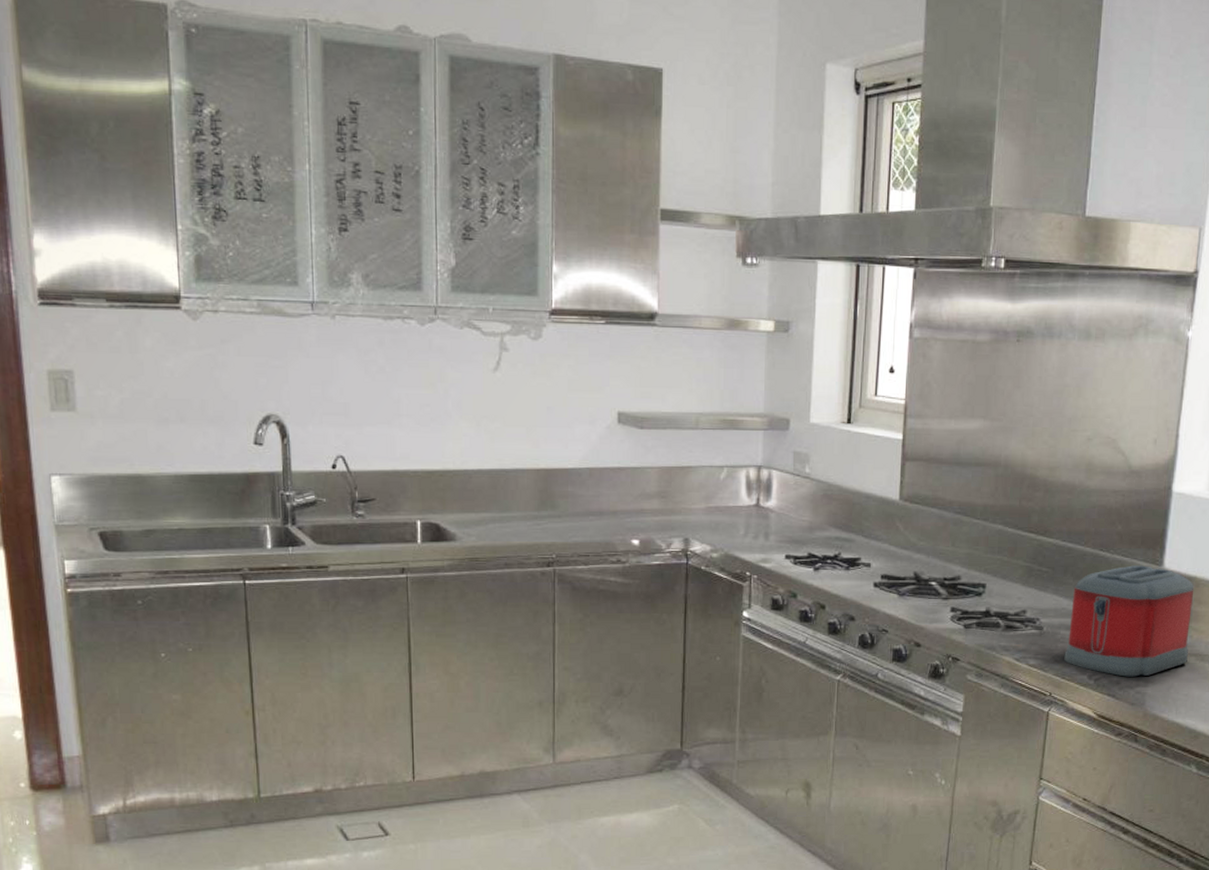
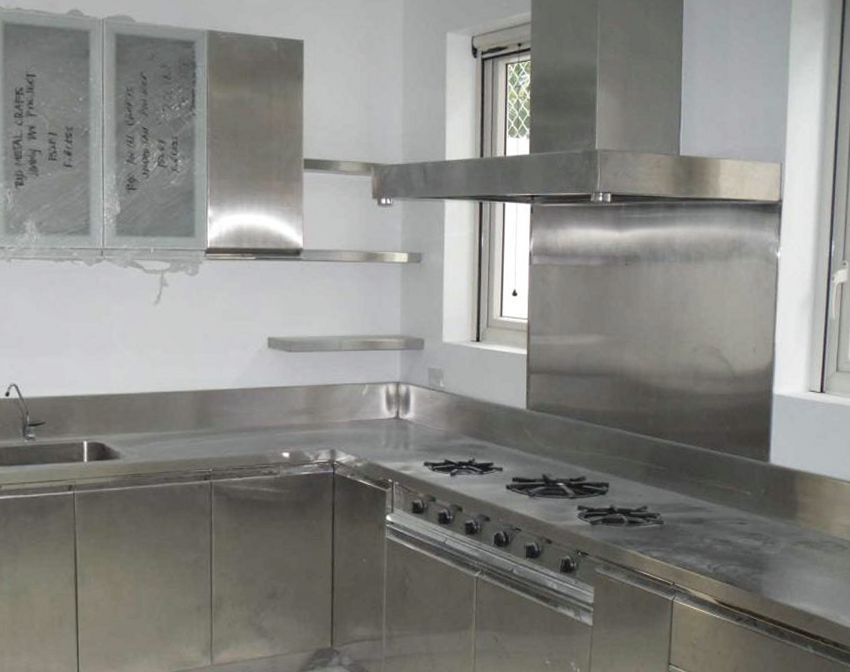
toaster: present [1064,565,1195,677] -> none [684,462,799,565]

